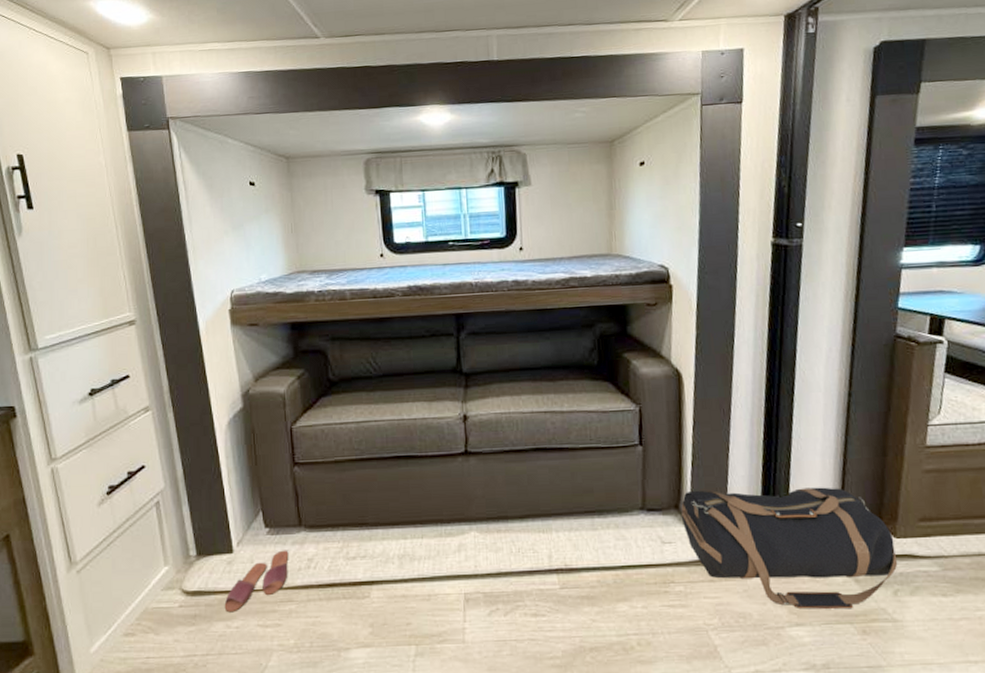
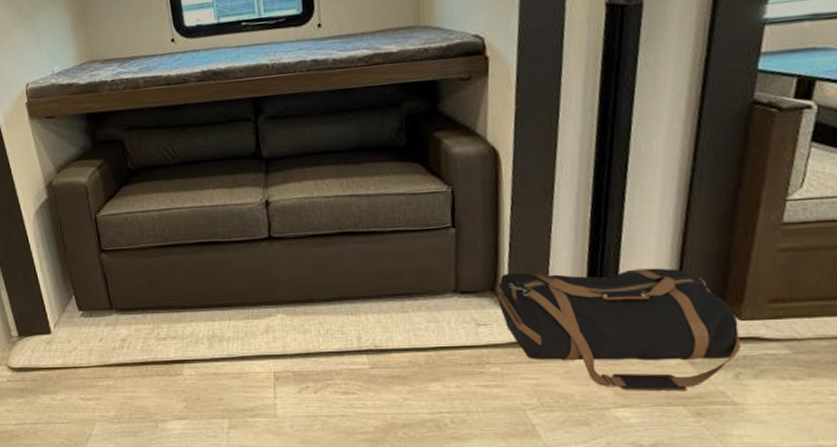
slippers: present [224,550,289,613] -> none [47,331,104,387]

